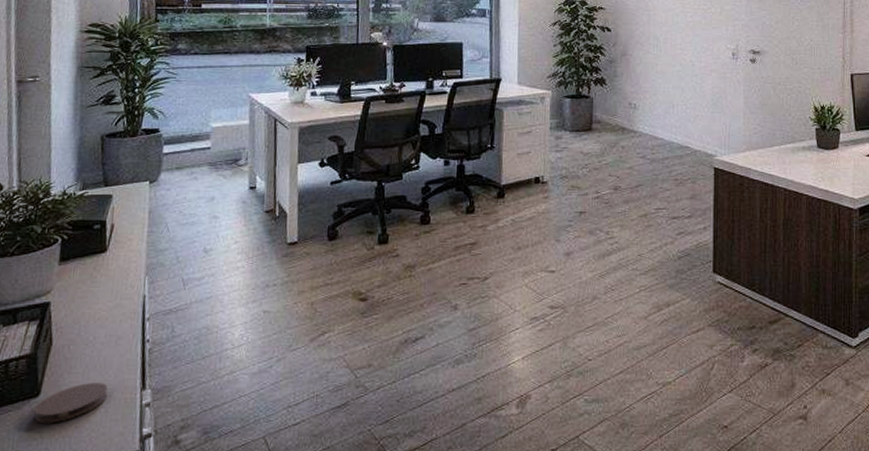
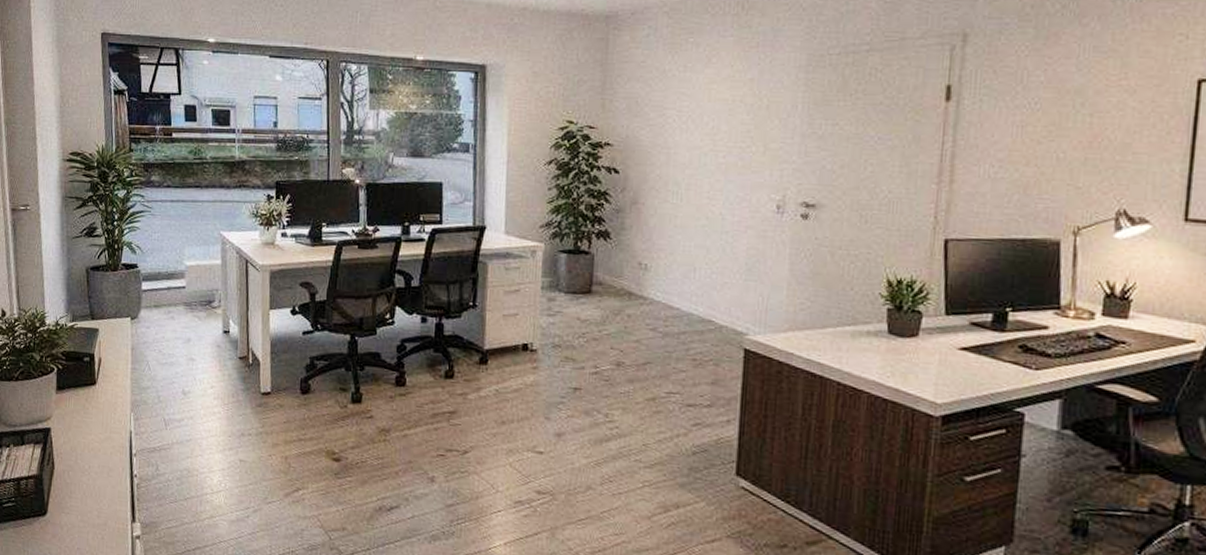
coaster: present [34,383,108,423] -> none [43,508,103,542]

